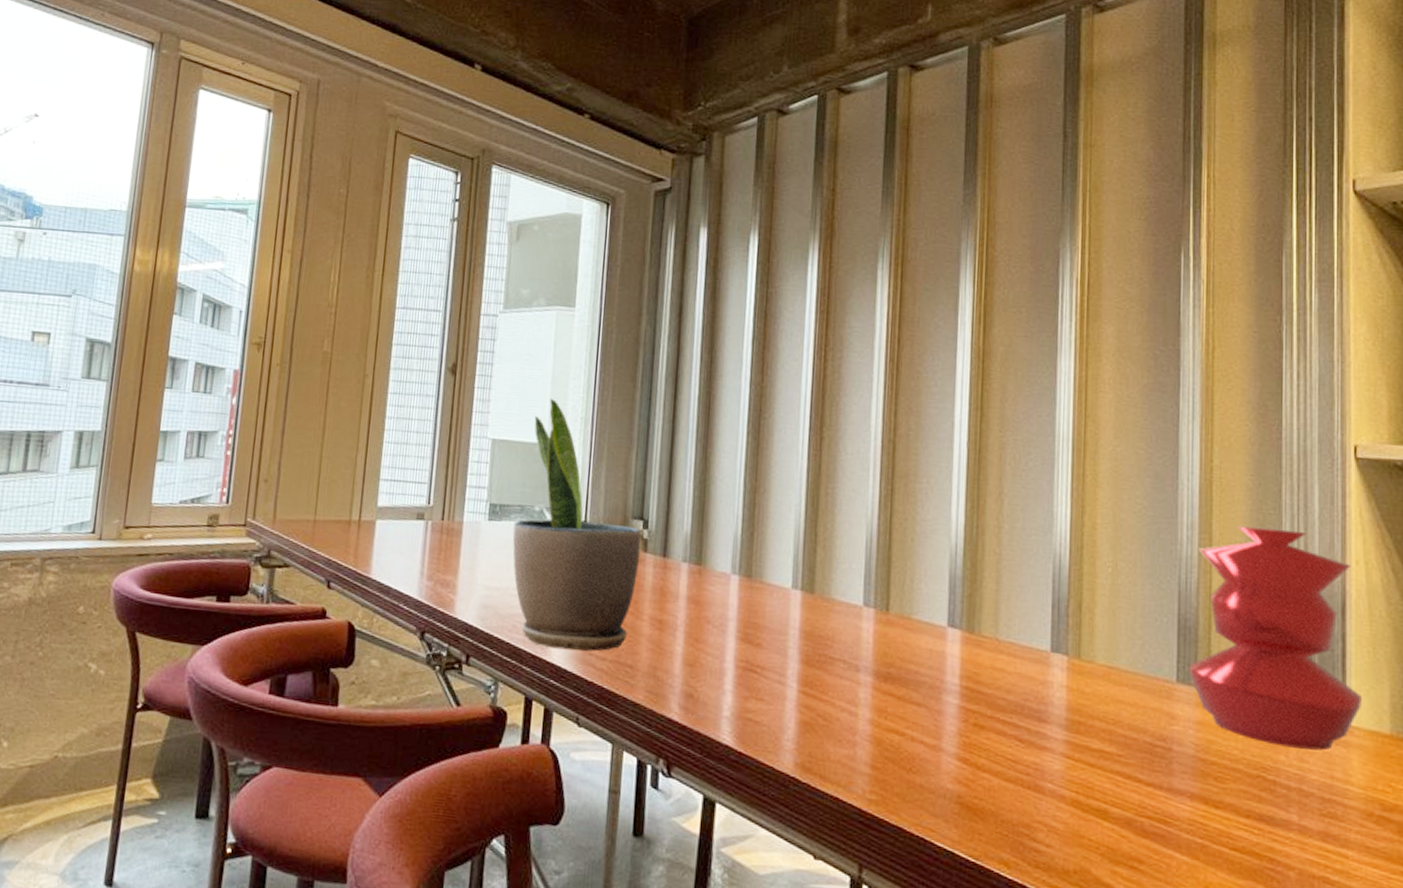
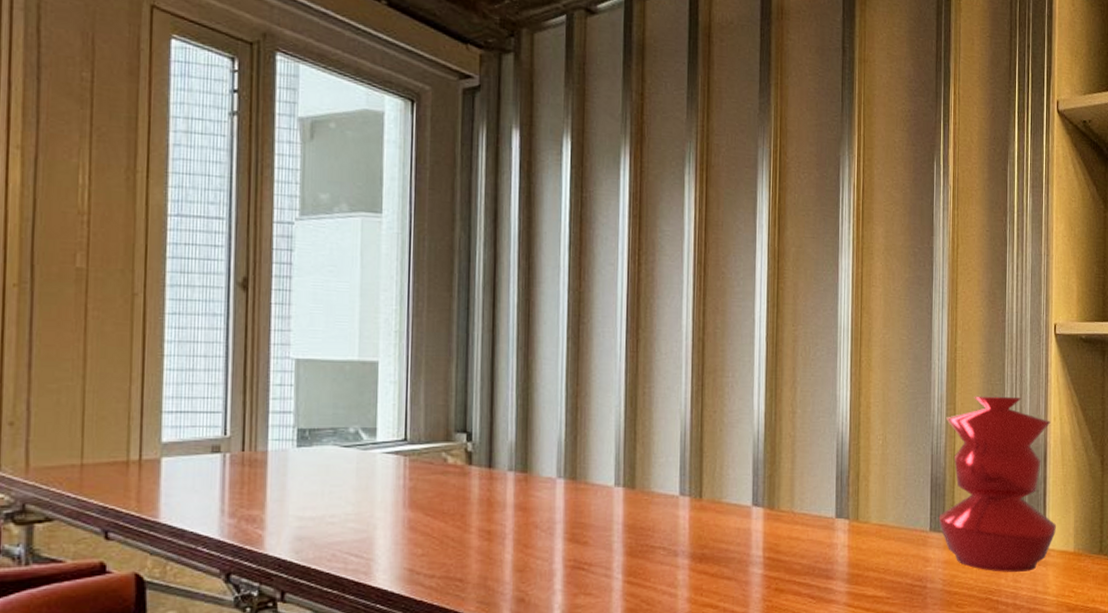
potted plant: present [512,399,642,652] -> none [326,313,466,573]

